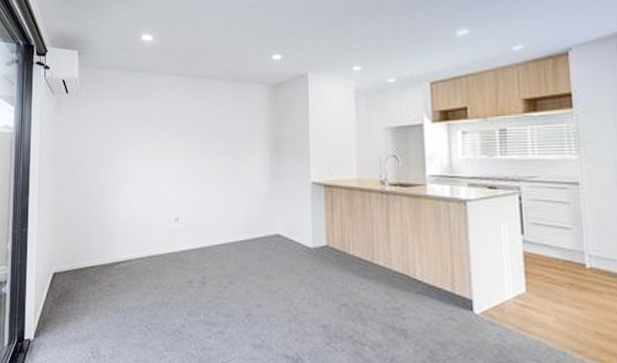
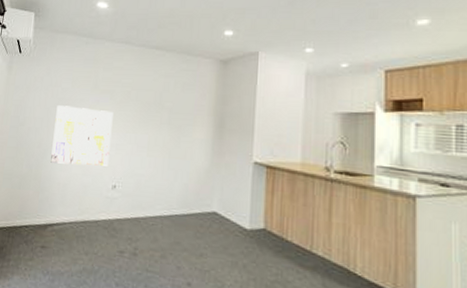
wall art: none [110,143,169,202] -> present [50,105,114,166]

